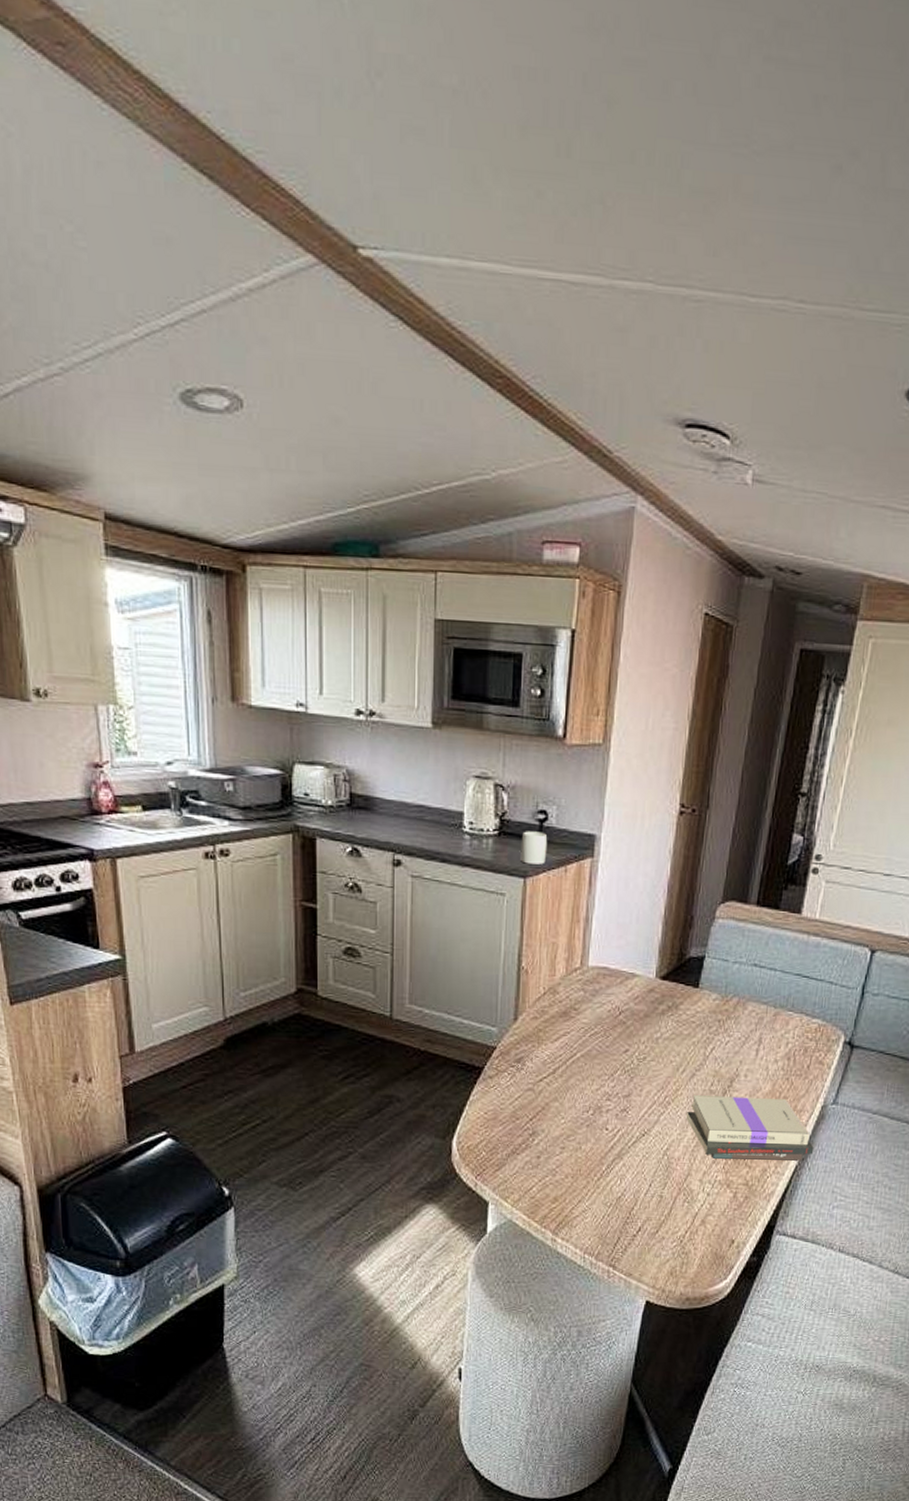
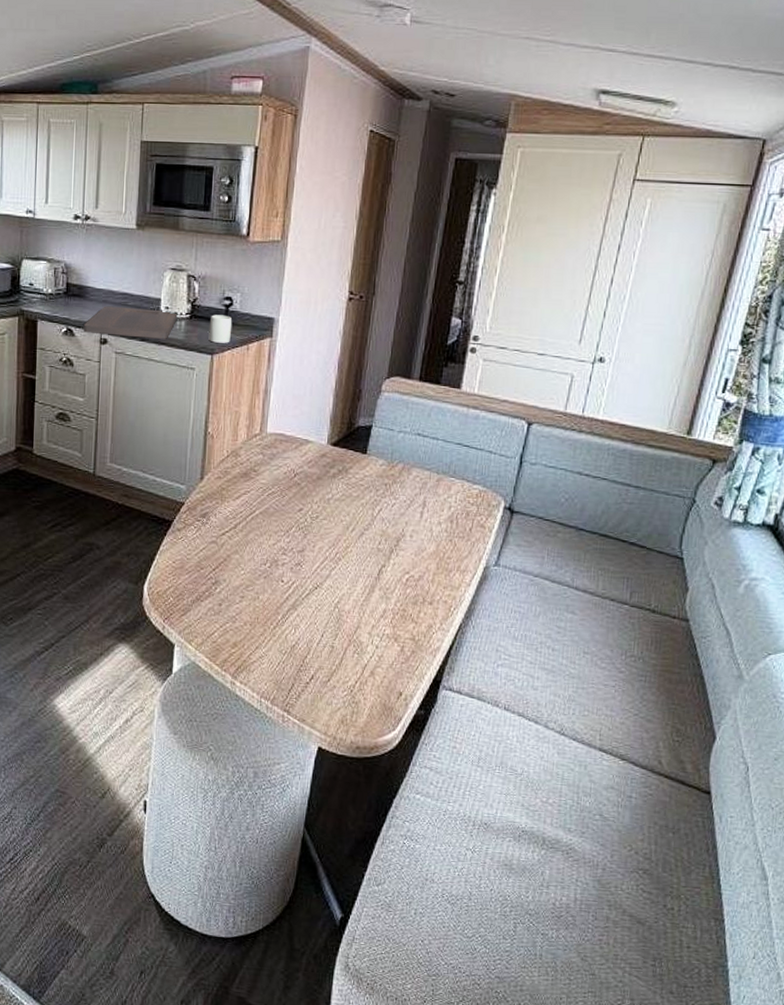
cutting board: none [372,820,484,860] -> present [83,306,178,339]
books: present [686,1095,814,1161] -> none [355,553,478,619]

